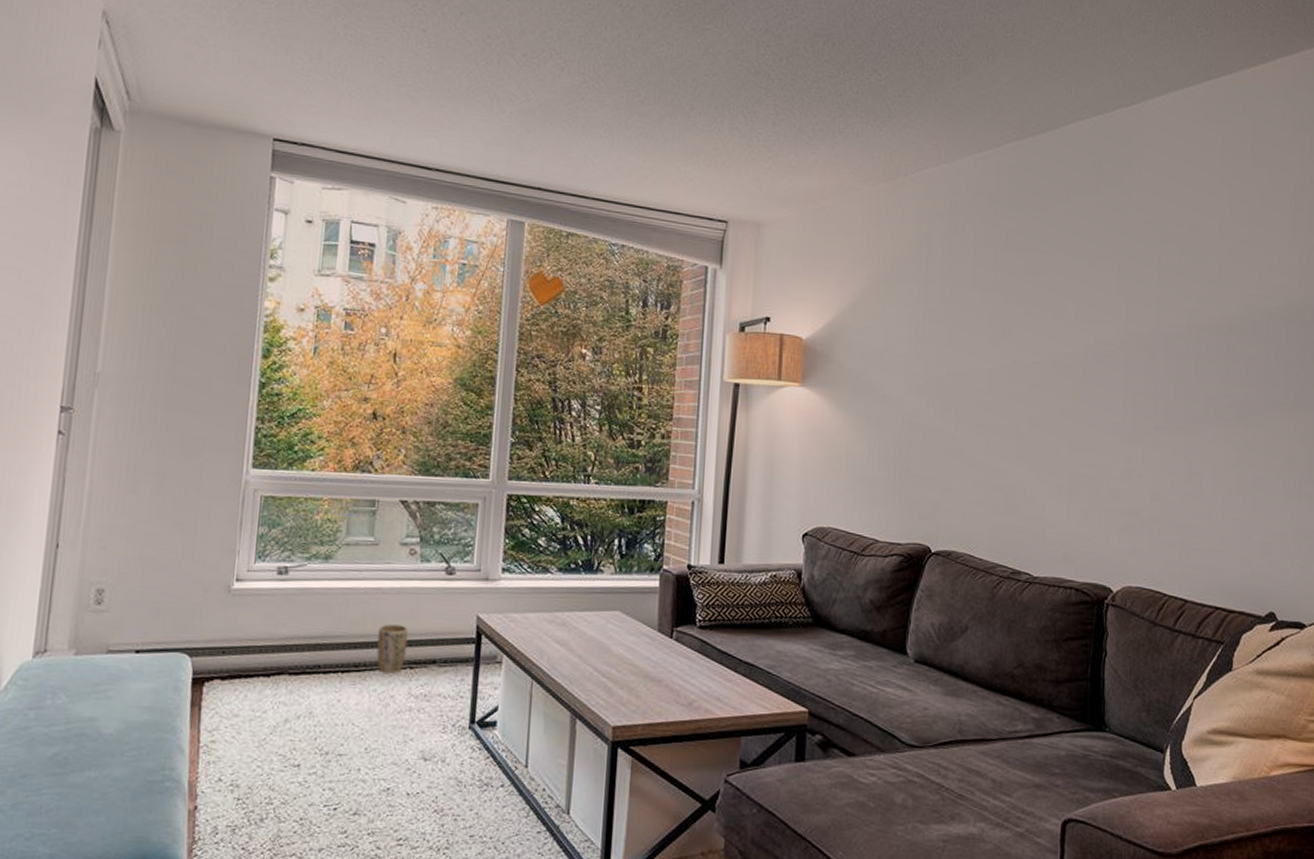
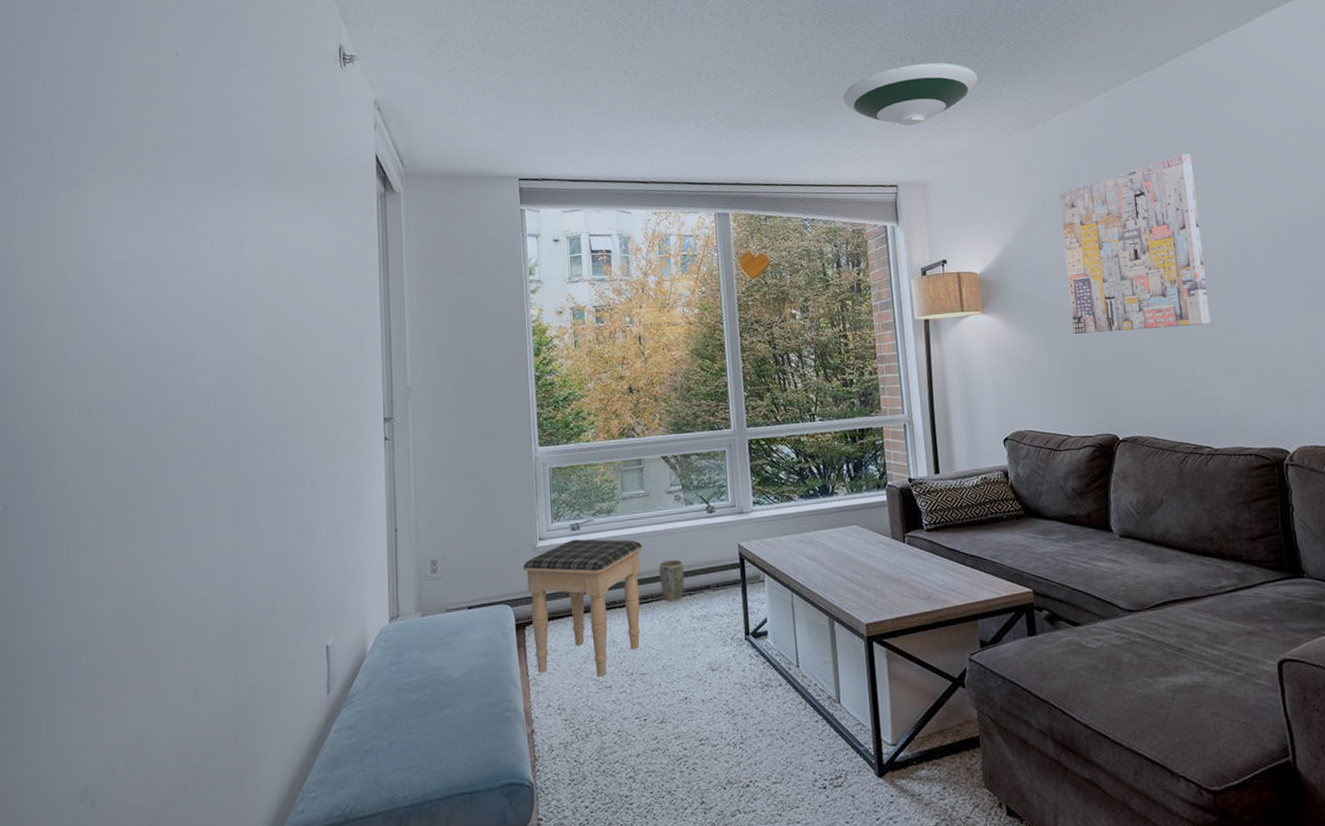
footstool: none [210,585,363,752] -> present [522,539,643,677]
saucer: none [679,81,839,154] -> present [842,62,978,126]
wall art: none [900,238,1061,435] -> present [1059,154,1211,334]

